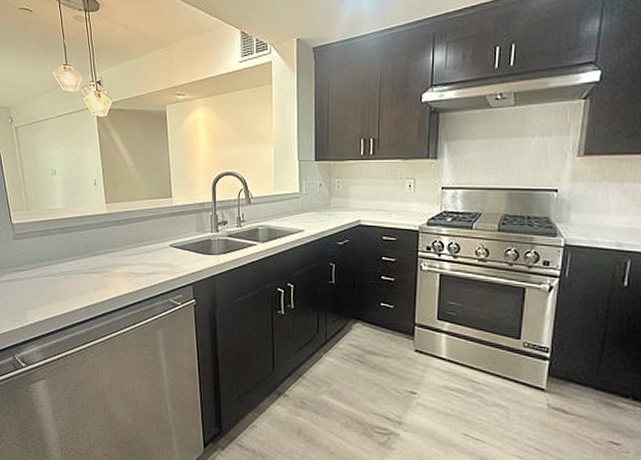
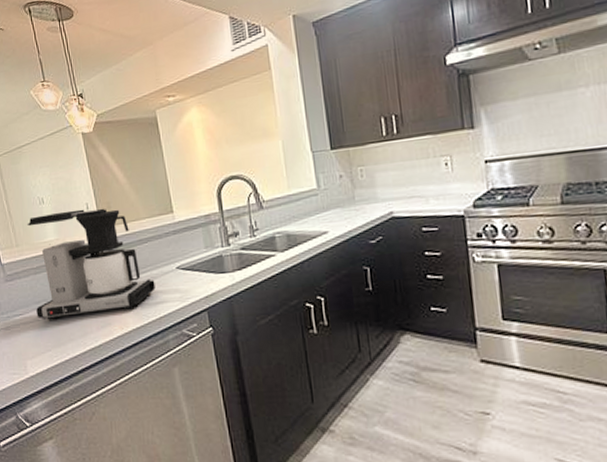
coffee maker: none [39,184,149,278] -> present [27,208,155,320]

